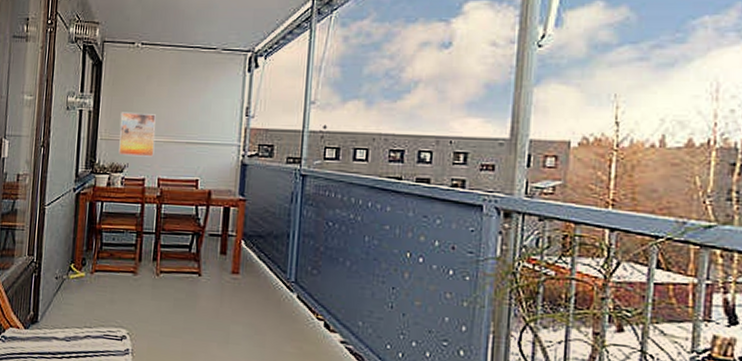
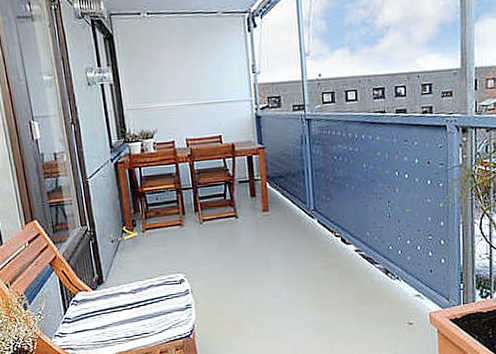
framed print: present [118,112,156,157] -> none [140,80,179,123]

